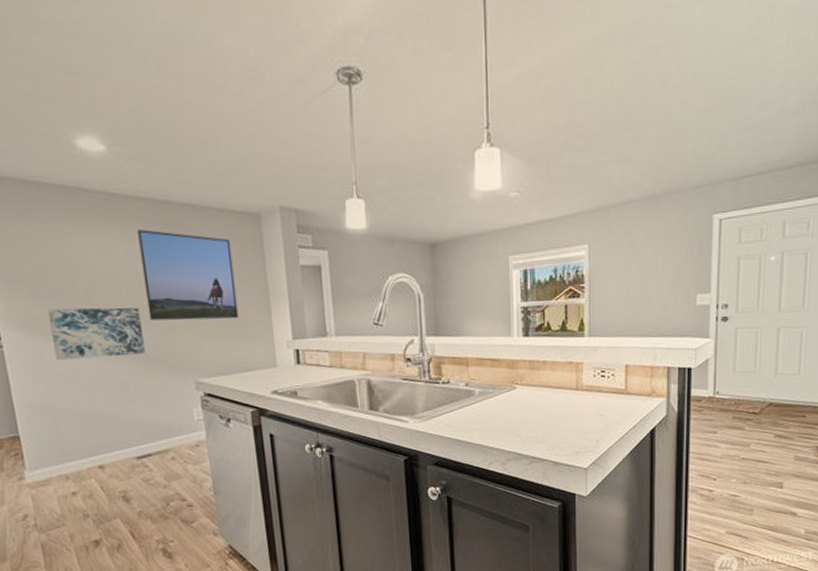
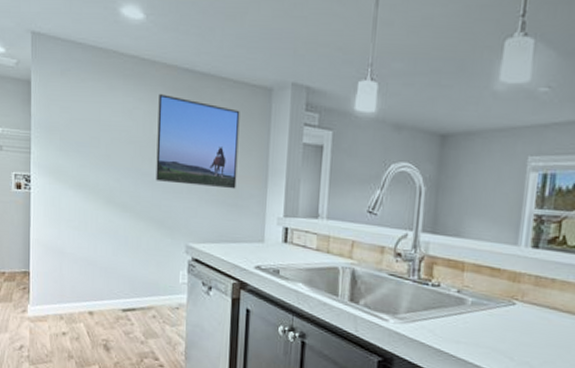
wall art: present [47,307,145,360] -> none [71,160,148,212]

